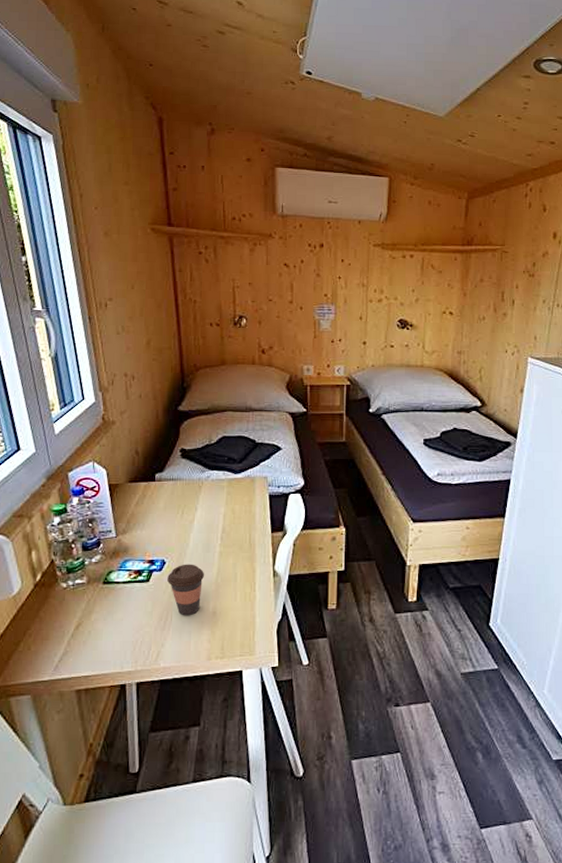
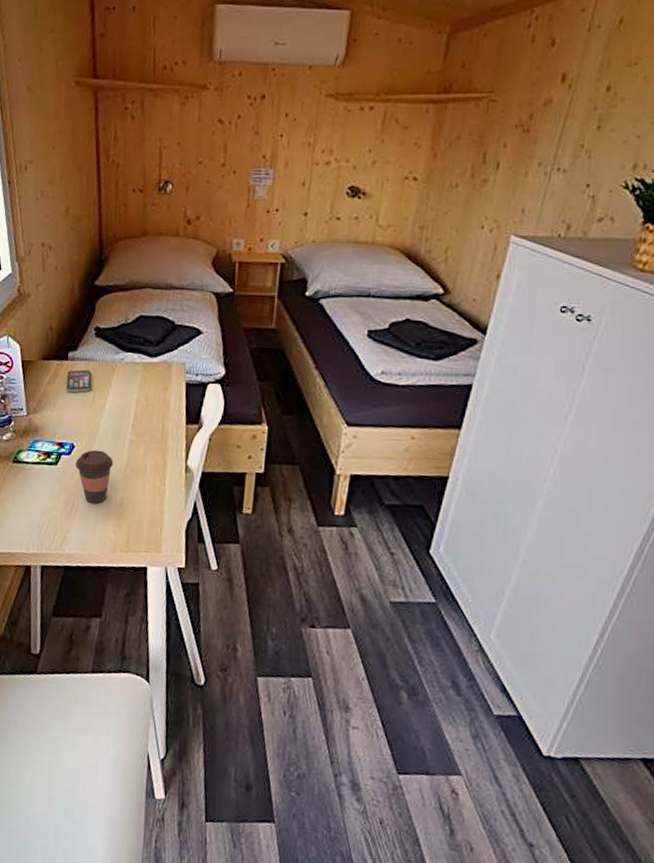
smartphone: none [154,489,180,512] -> present [66,369,92,393]

